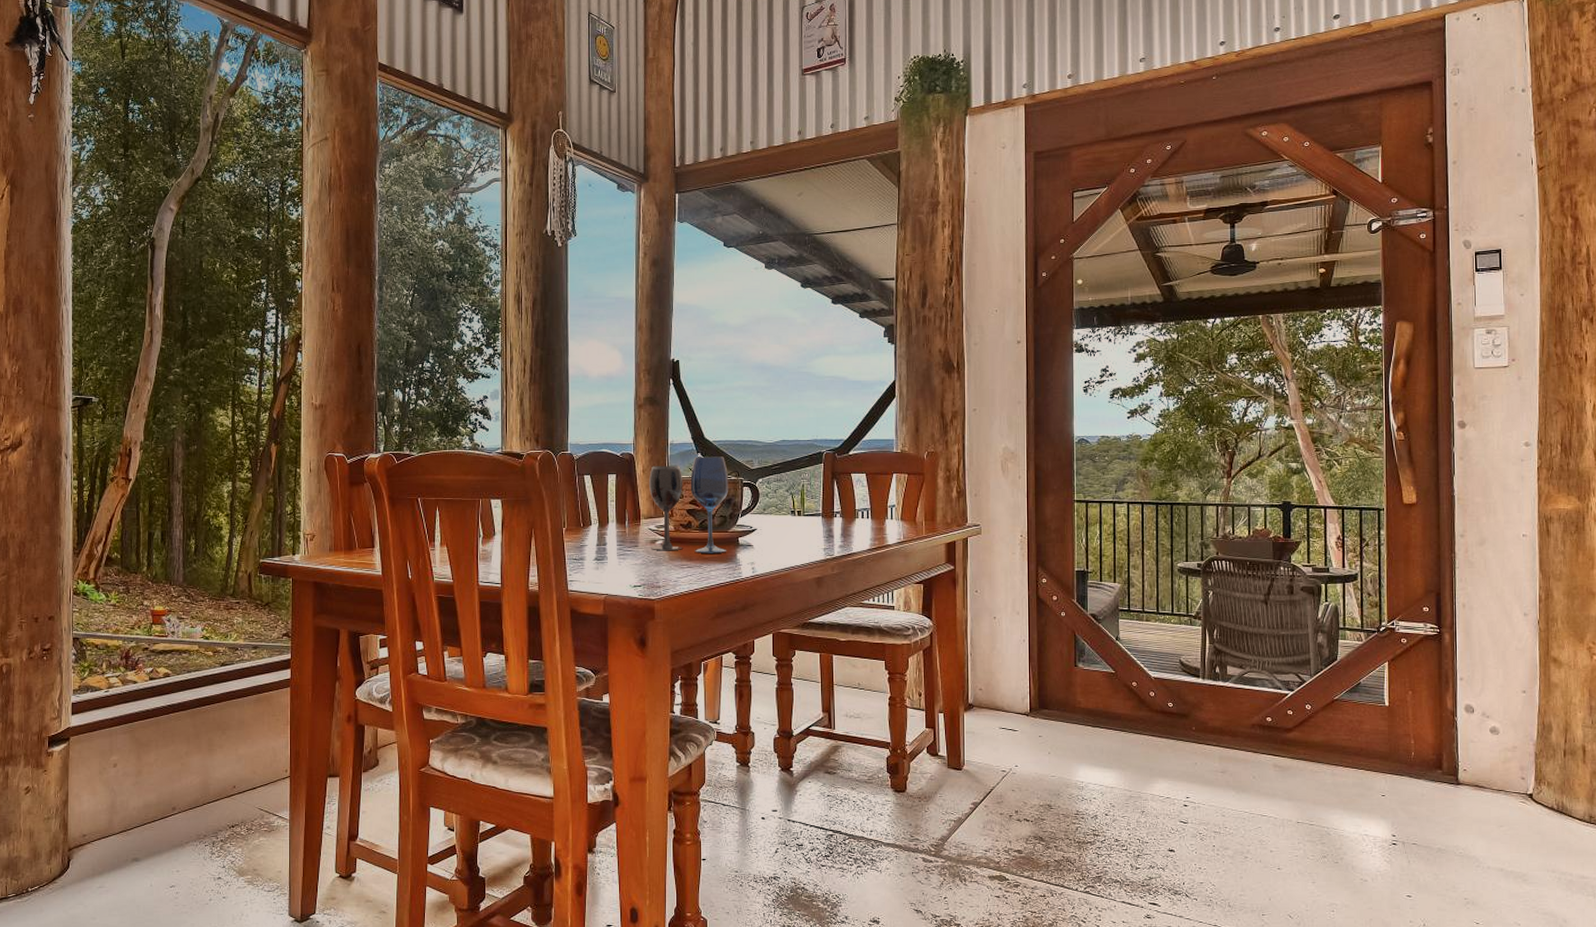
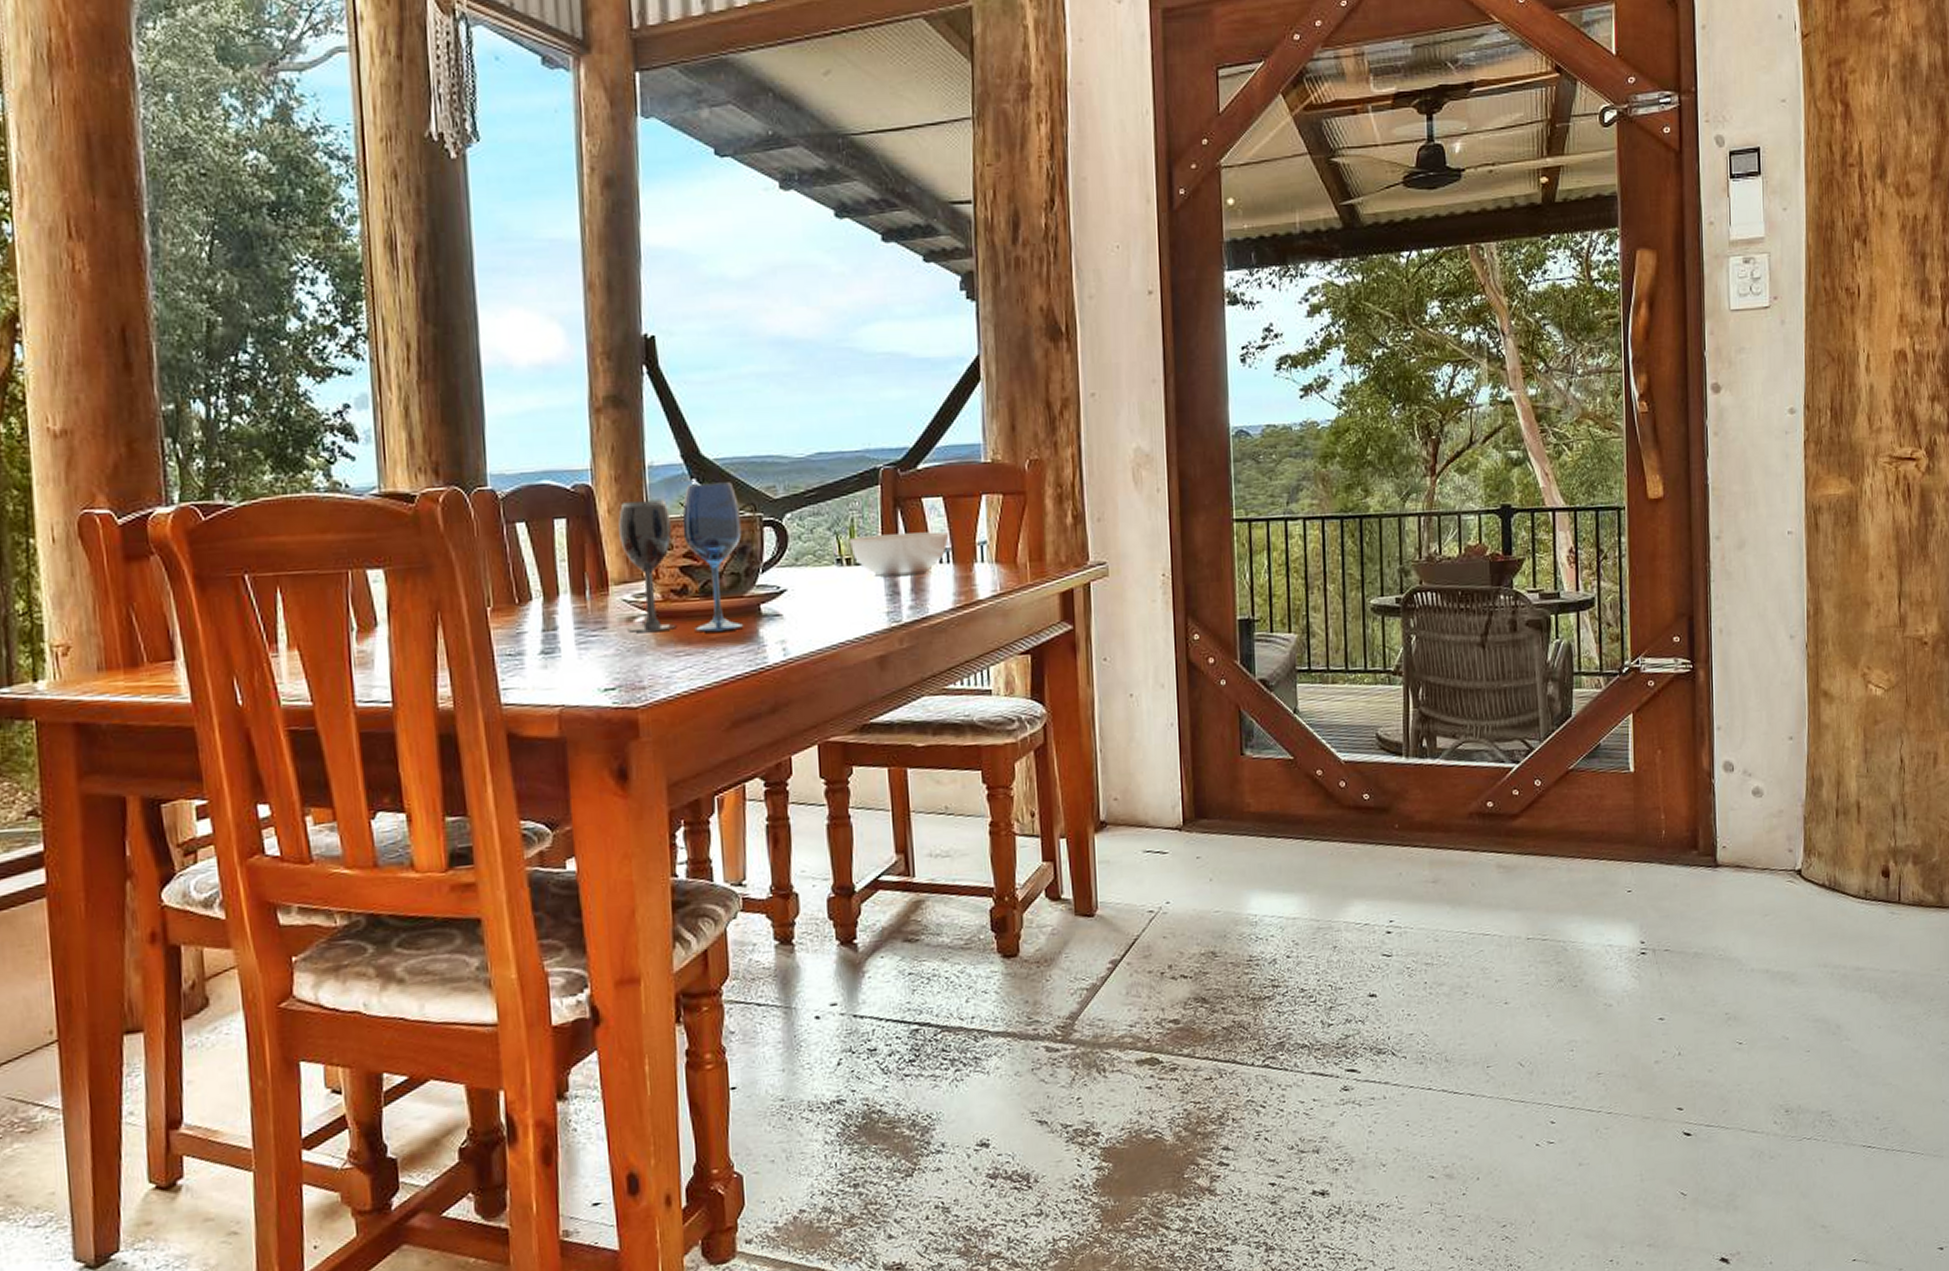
bowl: none [800,497,869,524] -> present [848,531,949,577]

